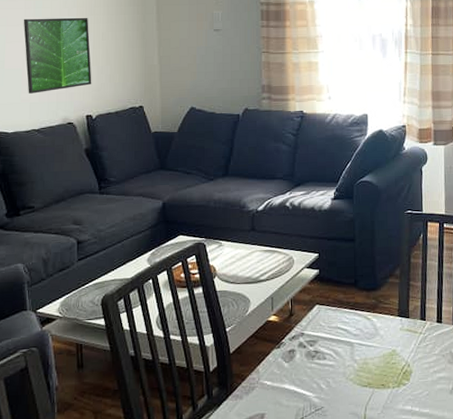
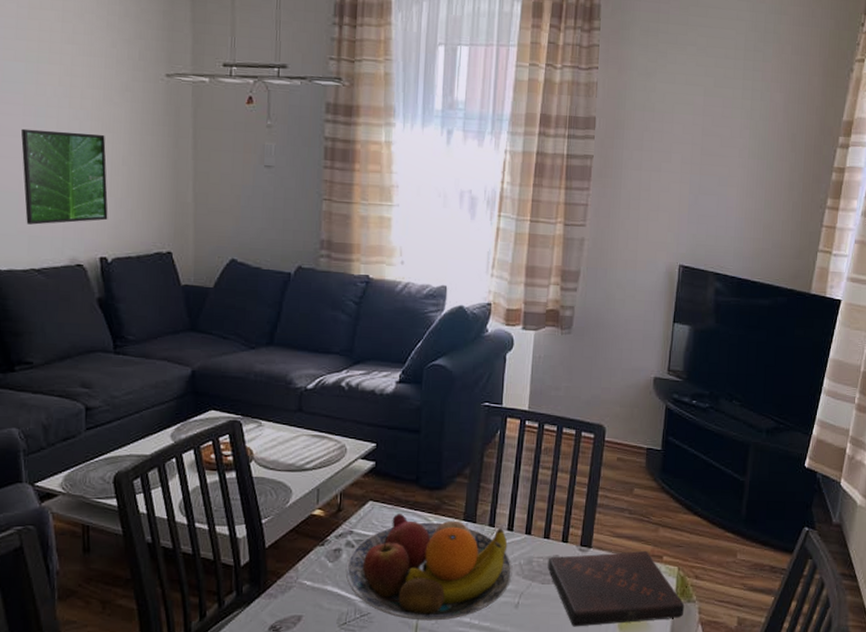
fruit bowl: none [300,313,445,411] -> present [345,513,513,621]

